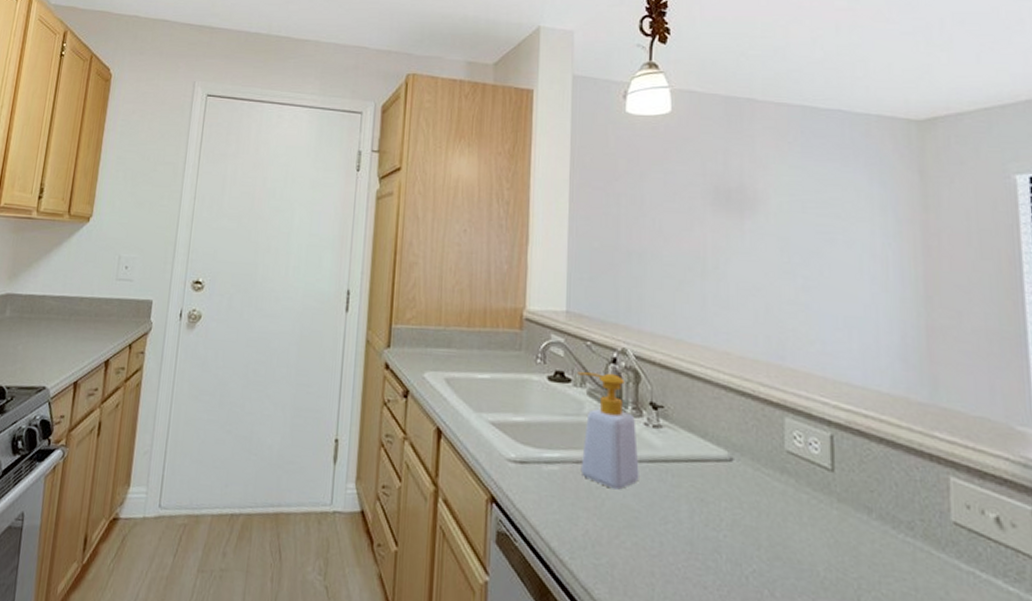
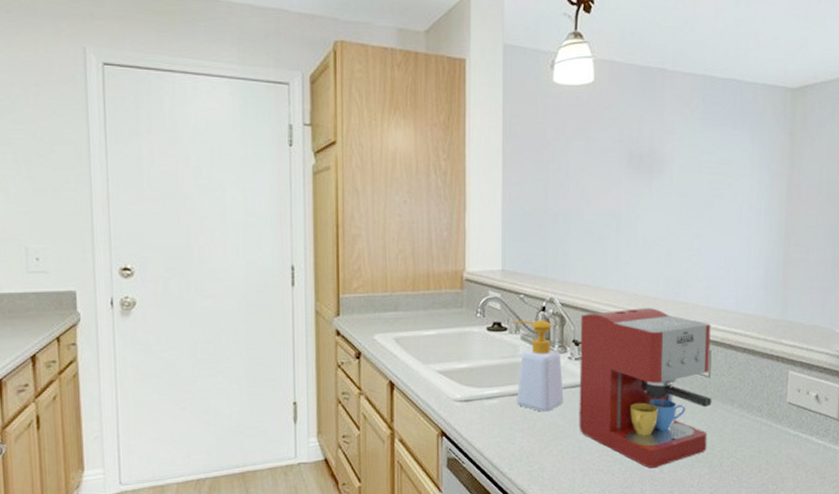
coffee maker: none [658,370,839,589] -> present [579,308,712,469]

